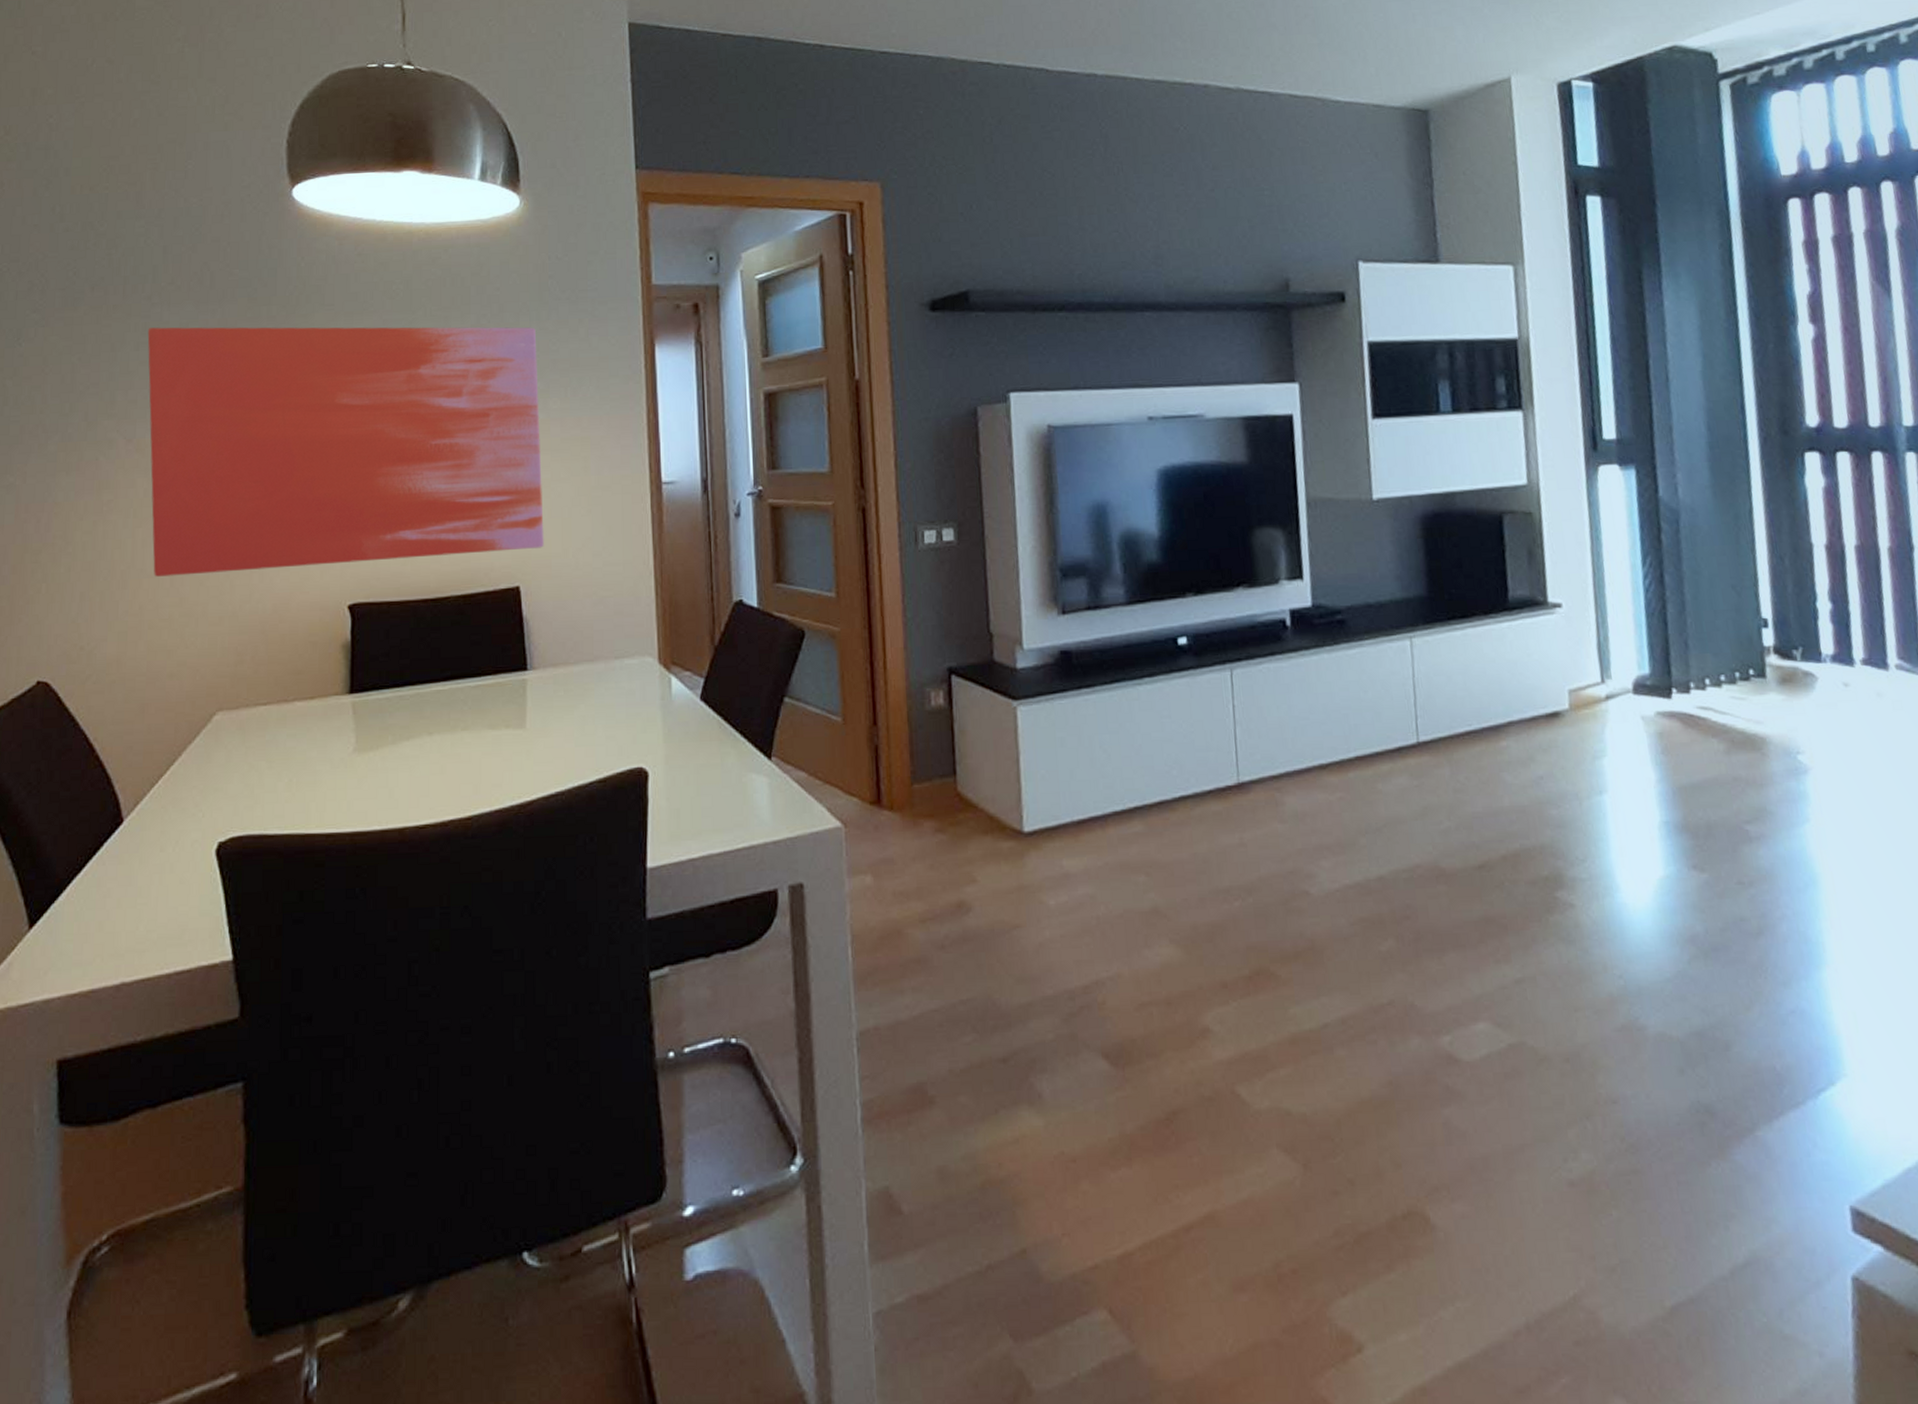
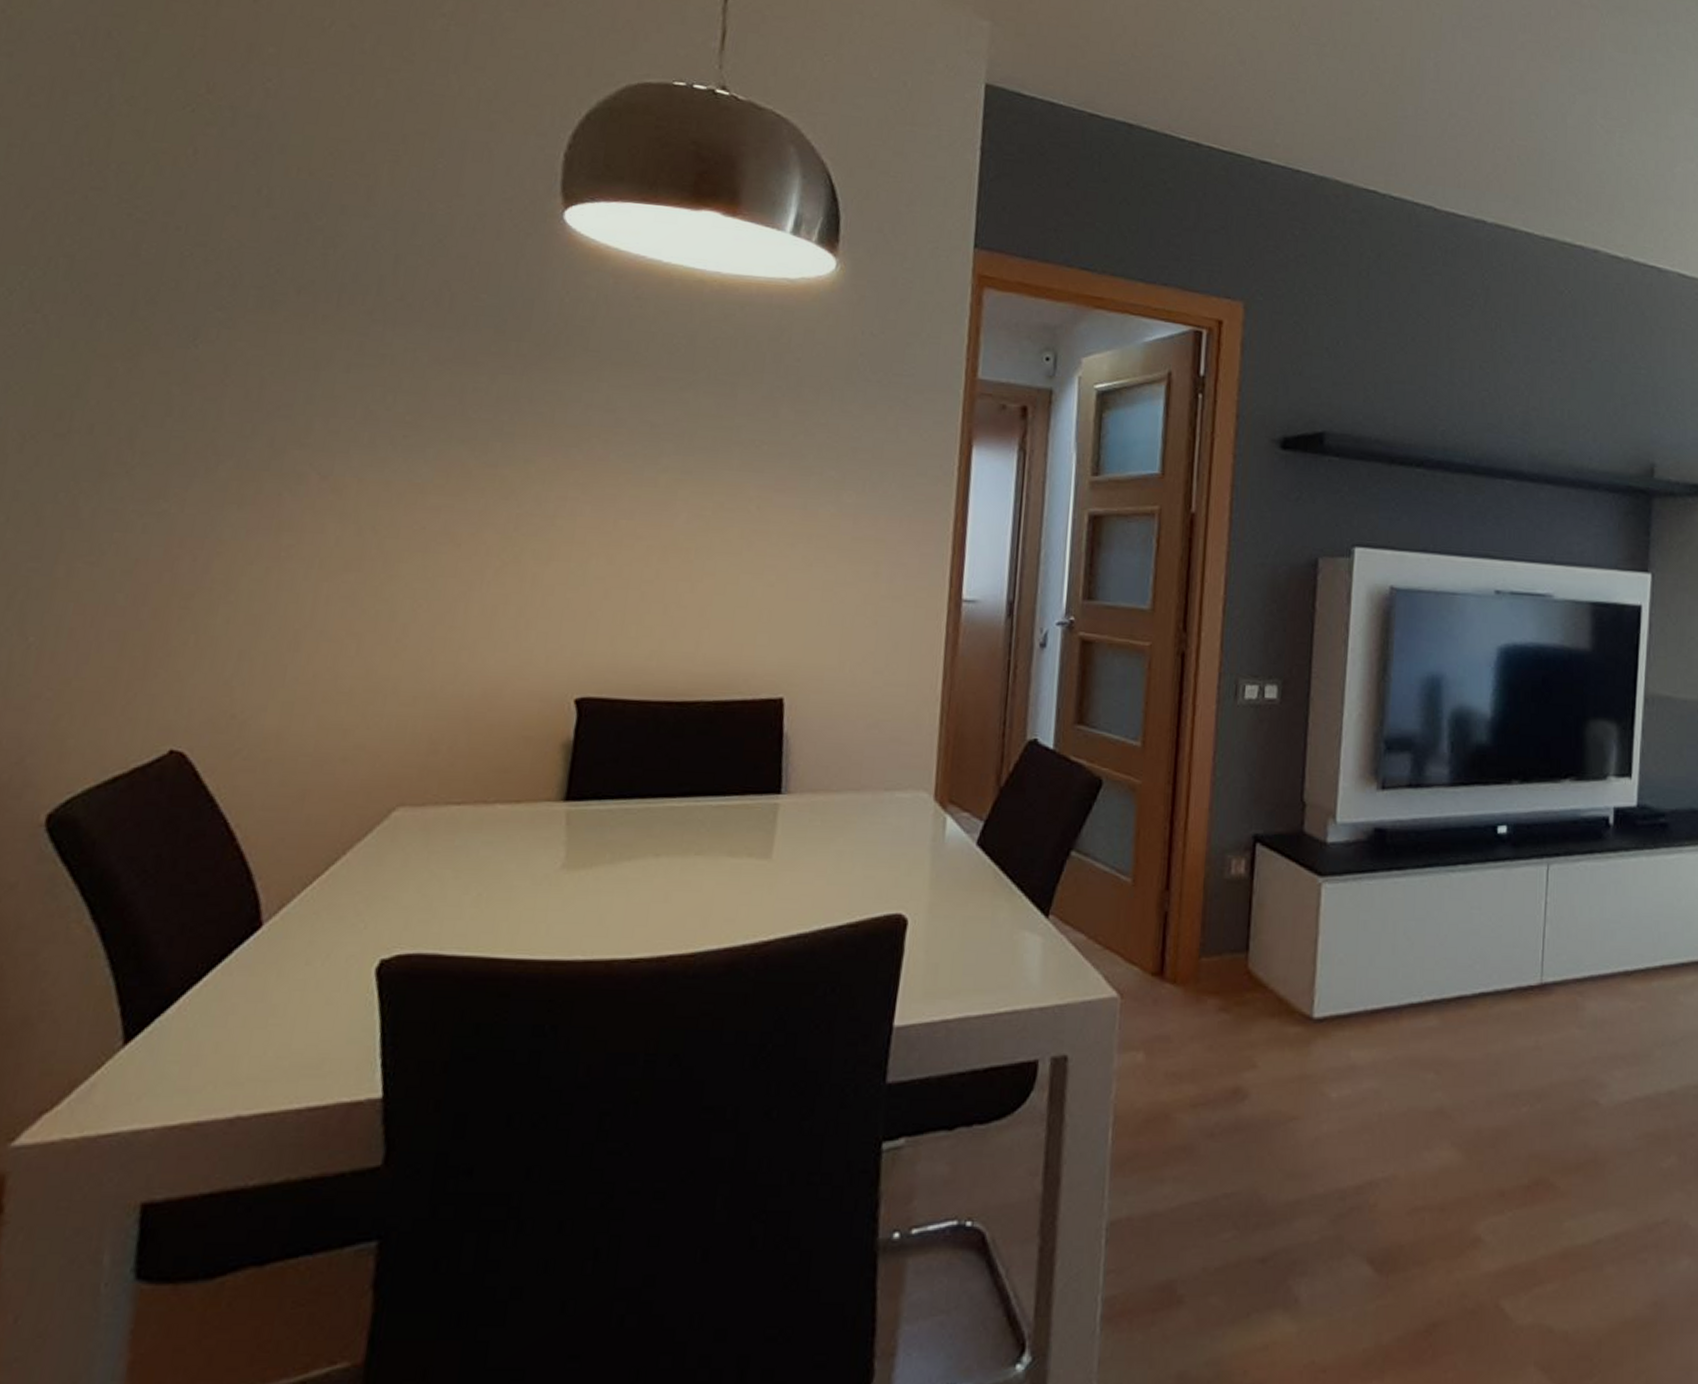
wall art: present [147,327,544,577] -> none [336,348,837,658]

